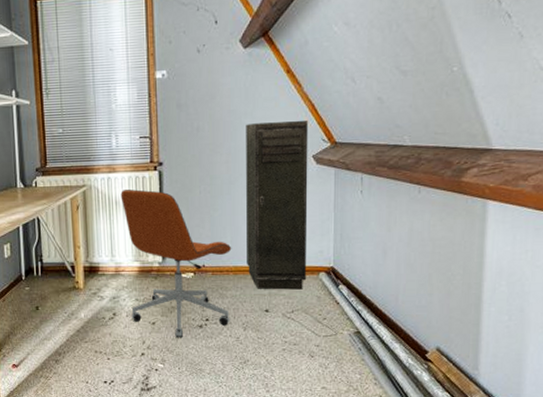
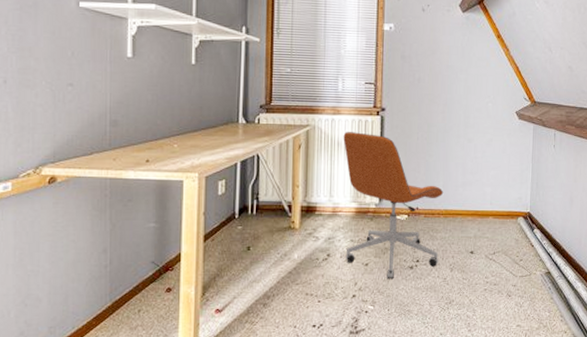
storage cabinet: present [246,120,309,290] -> none [456,79,514,233]

